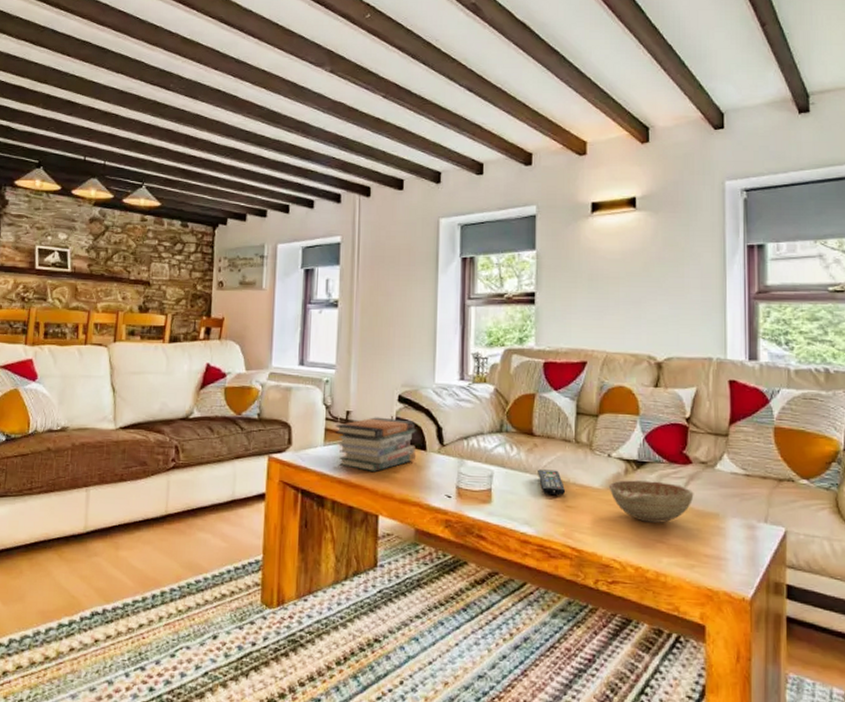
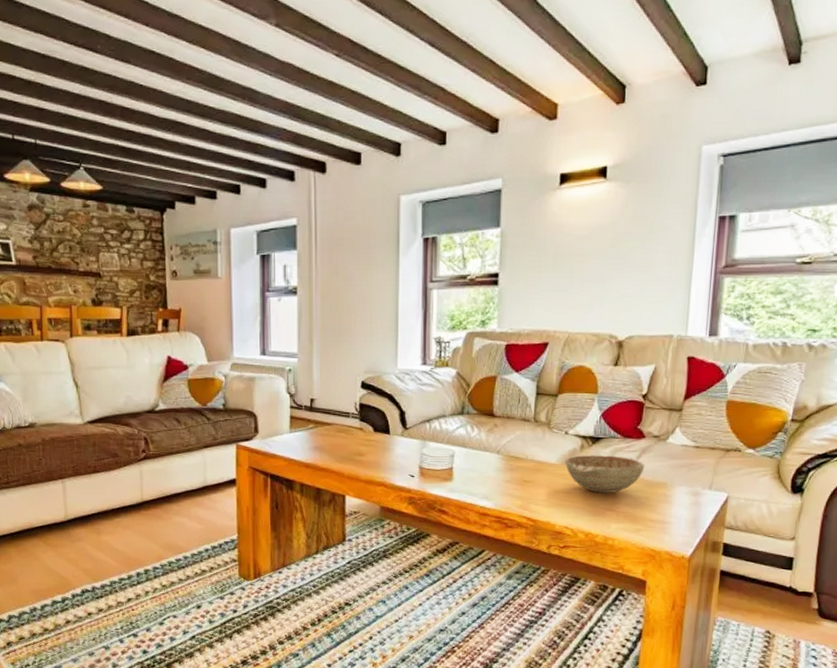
book stack: present [335,417,417,472] -> none [300,403,381,455]
remote control: present [538,469,565,495] -> none [497,448,523,471]

